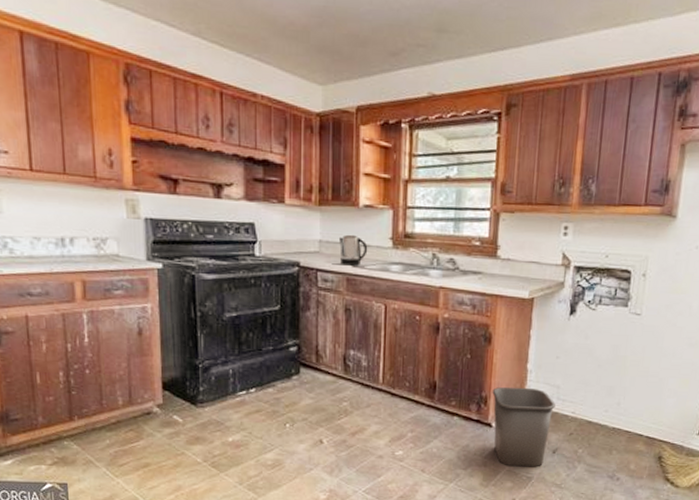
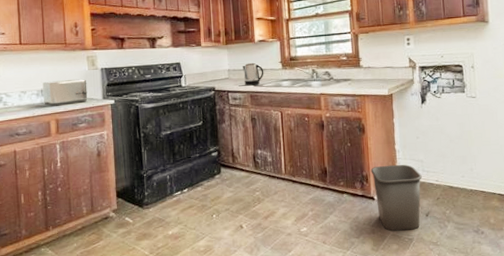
toaster: none [63,227,126,263] -> present [43,79,88,107]

